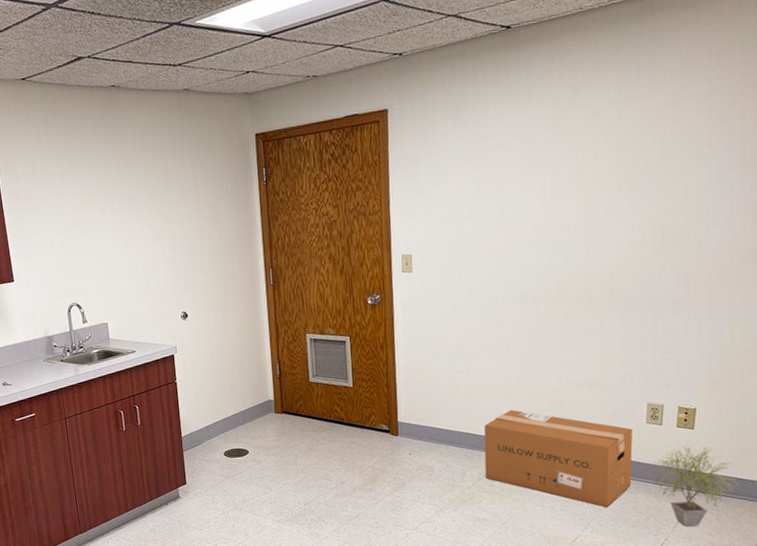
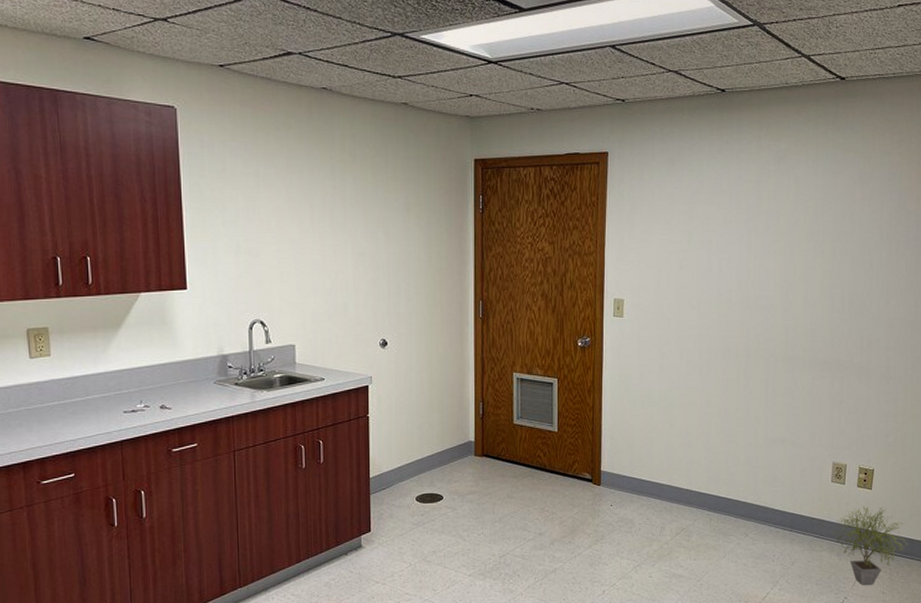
box: present [484,409,633,508] -> none [683,463,819,566]

